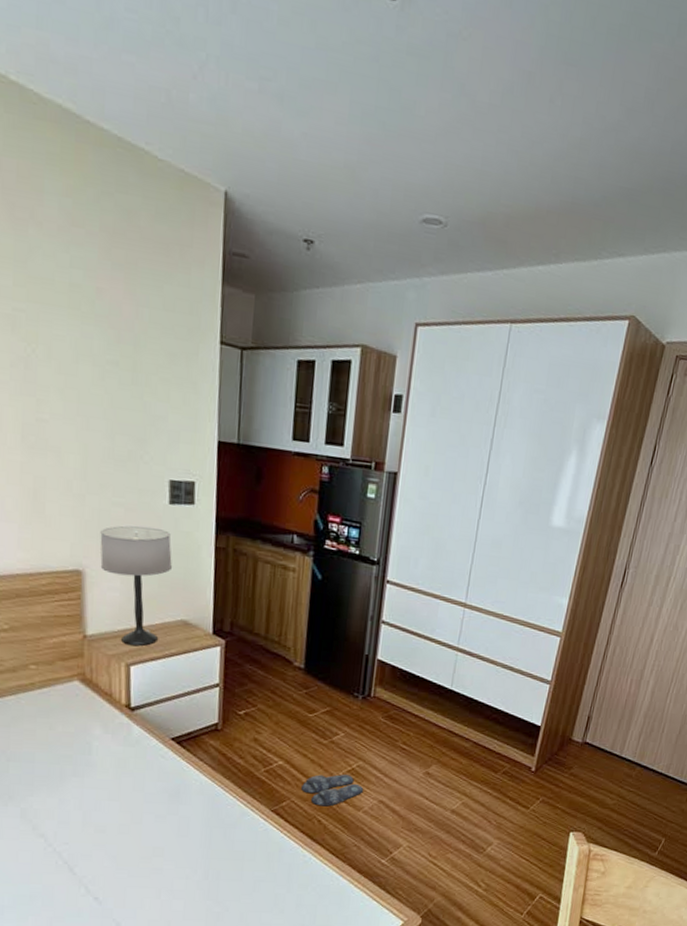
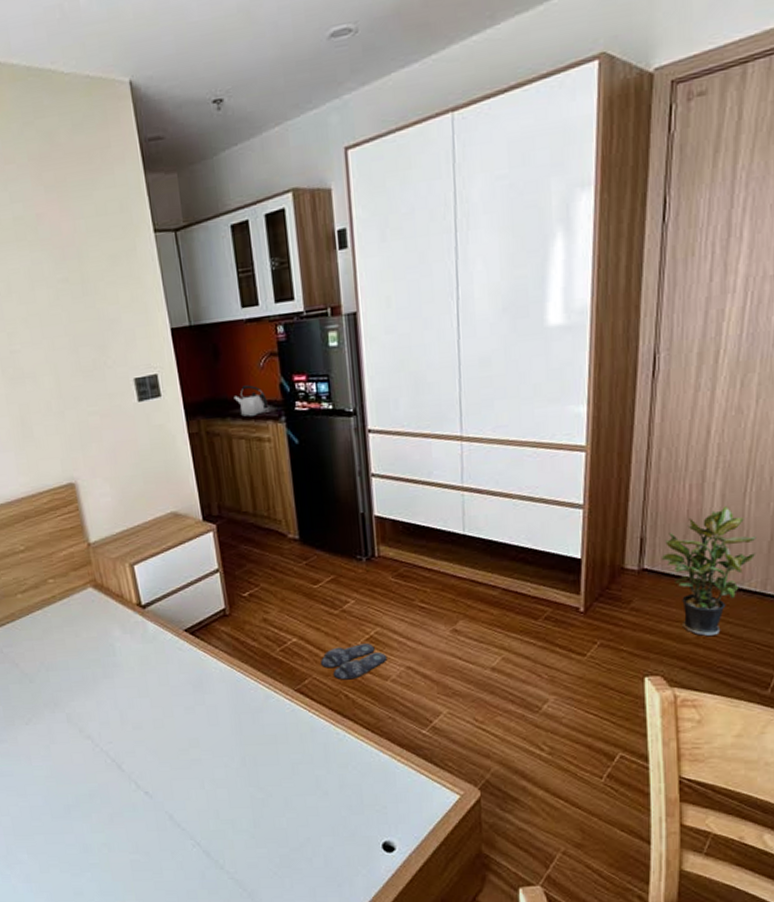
table lamp: present [100,526,172,647] -> none [83,428,153,546]
kettle: none [267,513,300,545] -> present [233,385,268,417]
potted plant: none [600,701,670,805] -> present [661,506,757,637]

